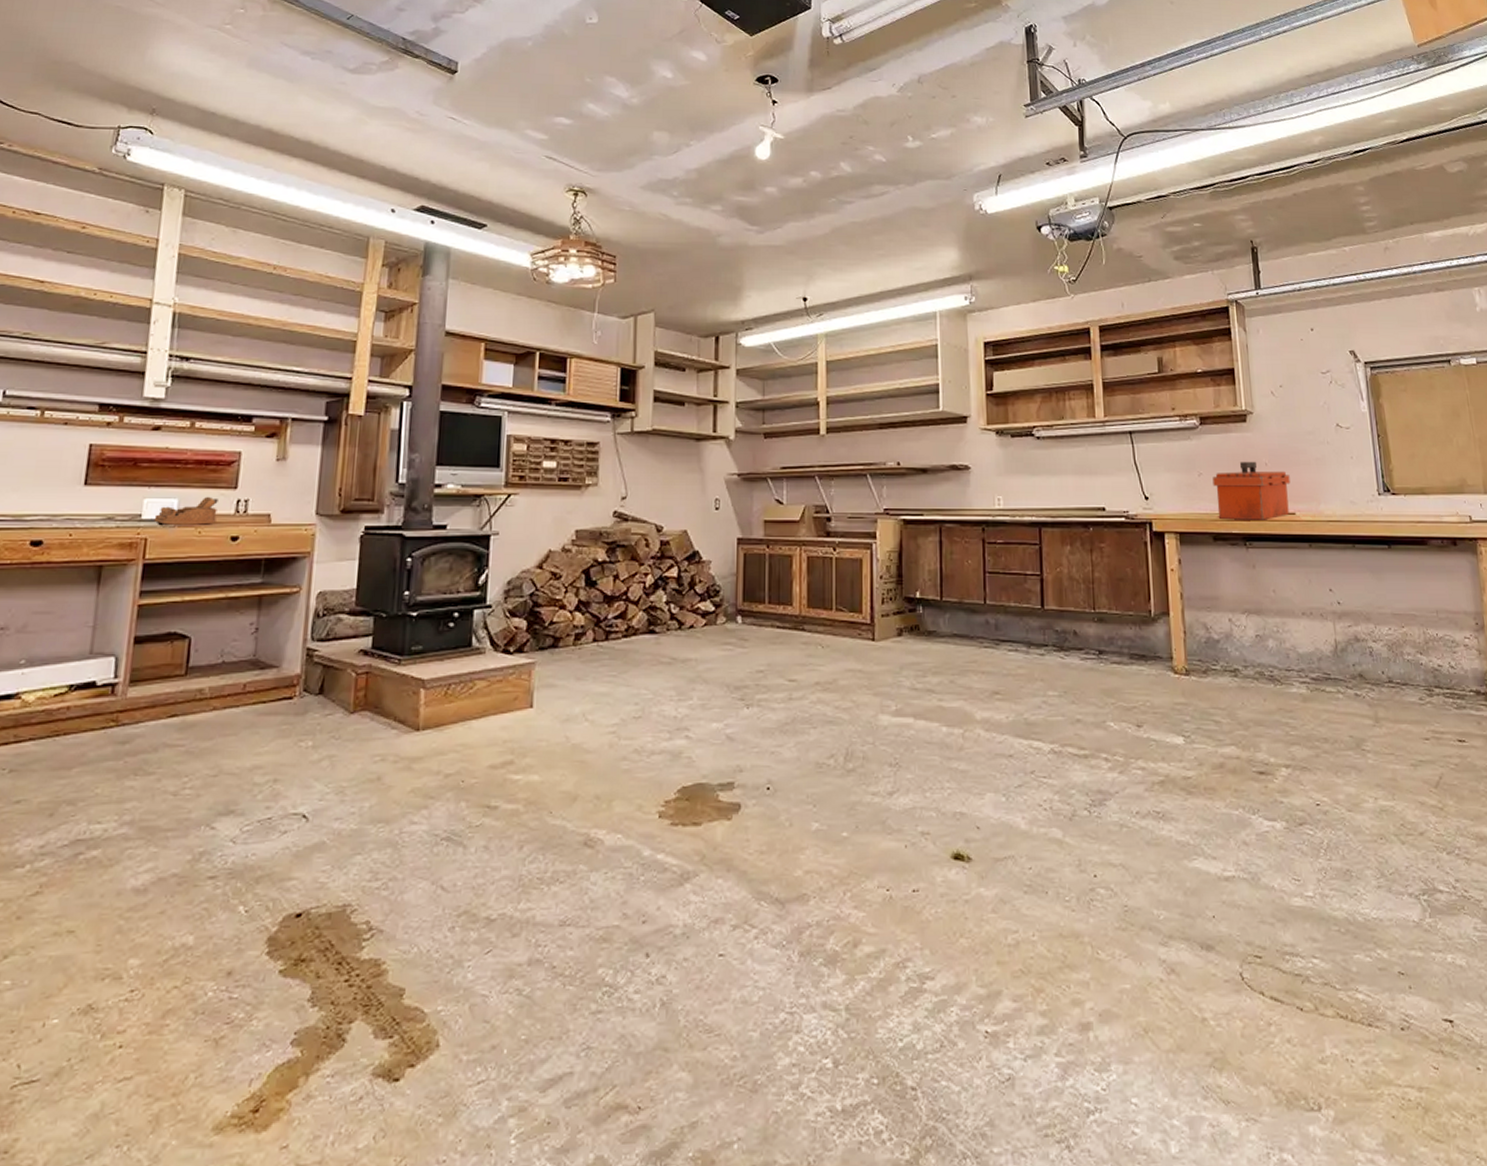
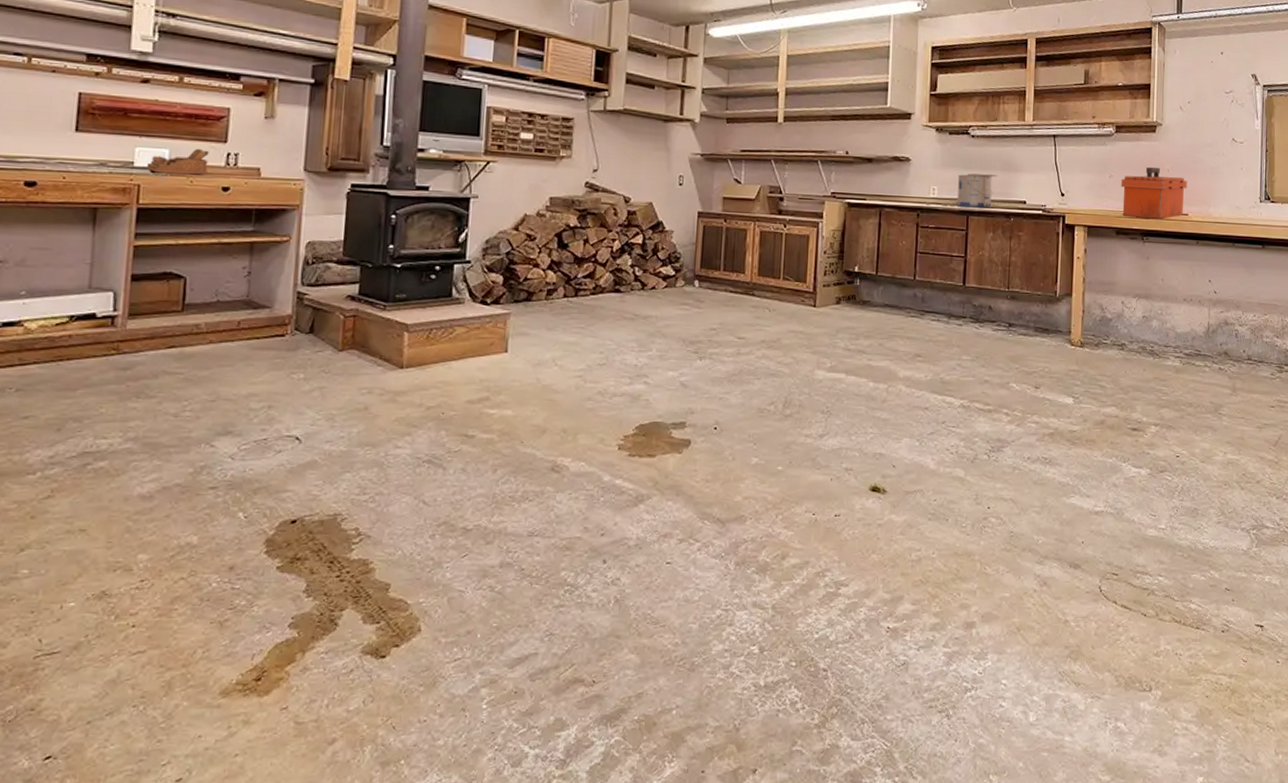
paint can: none [1024,478,1071,519] -> present [957,173,998,210]

